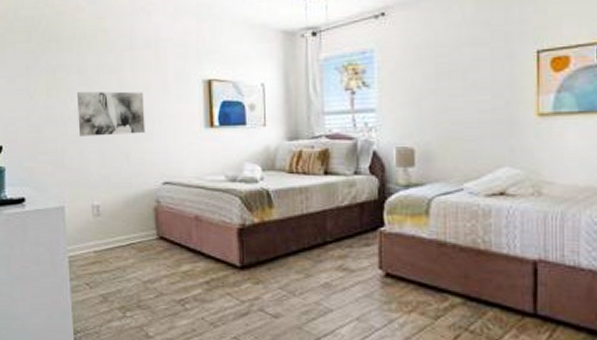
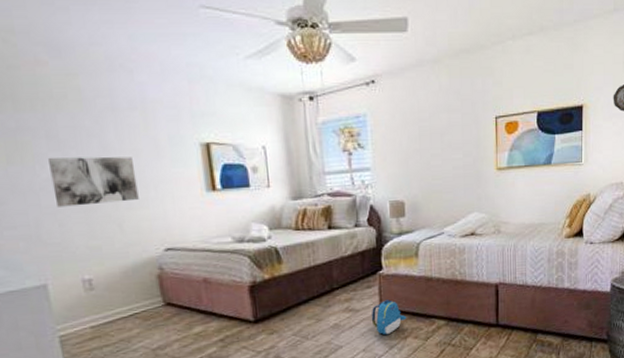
backpack: none [368,263,412,305] -> present [371,300,407,335]

